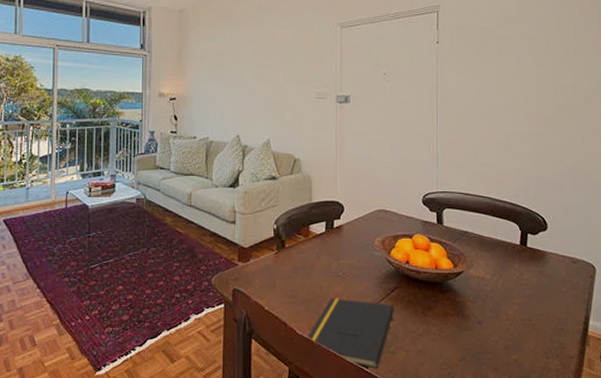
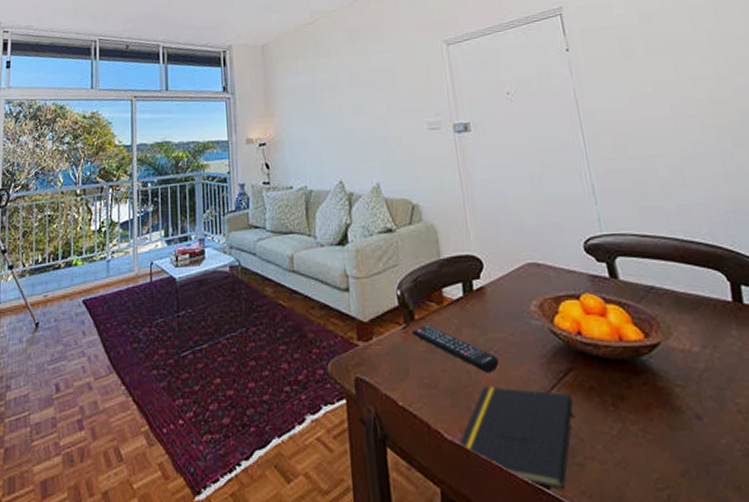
remote control: none [281,251,345,288] -> present [412,324,499,373]

